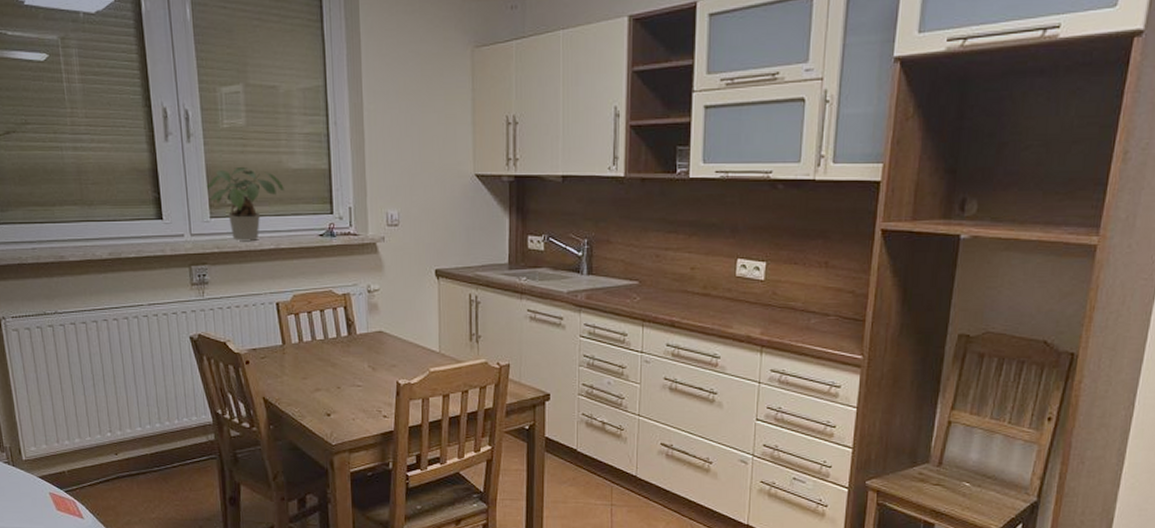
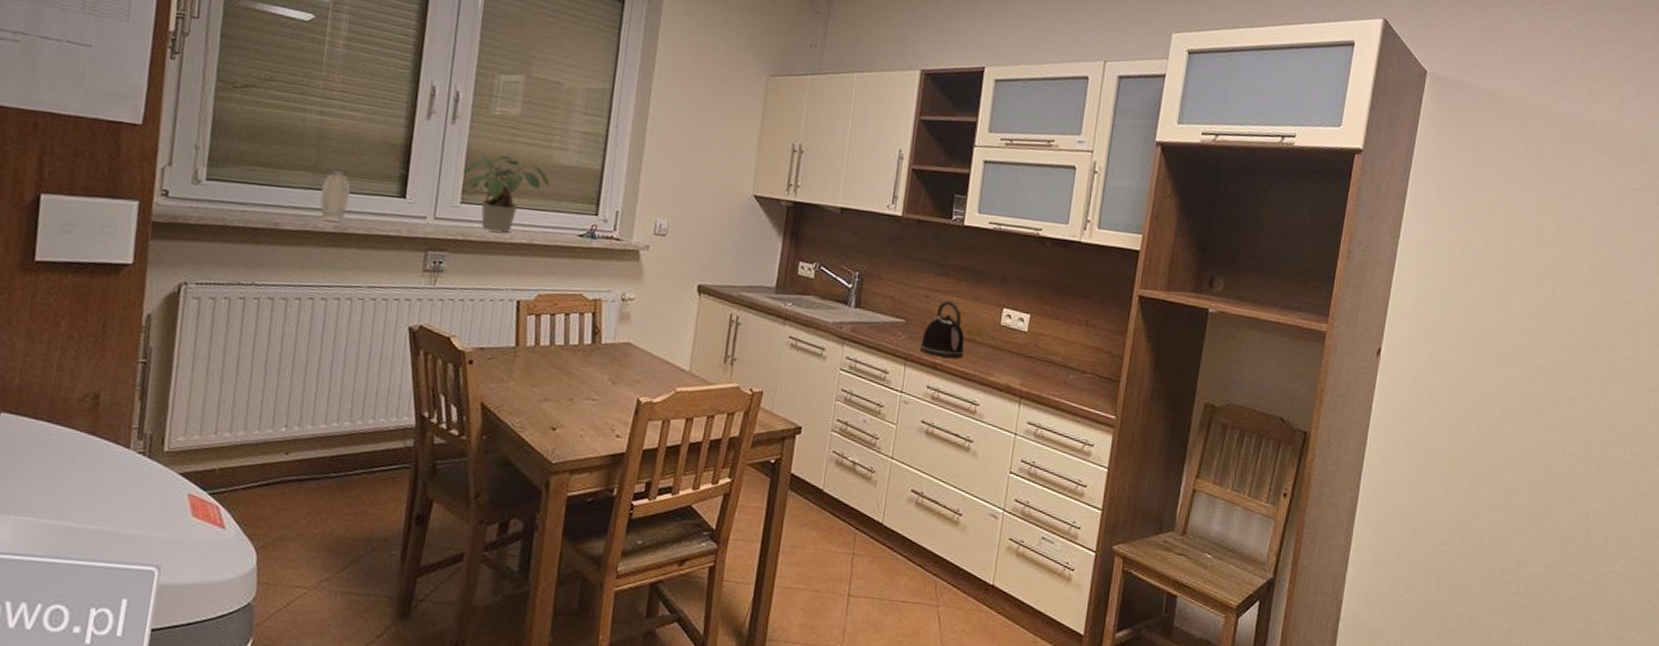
vase: none [91,202,116,250] -> present [320,170,350,223]
kettle: none [655,257,700,315] -> present [920,300,965,359]

